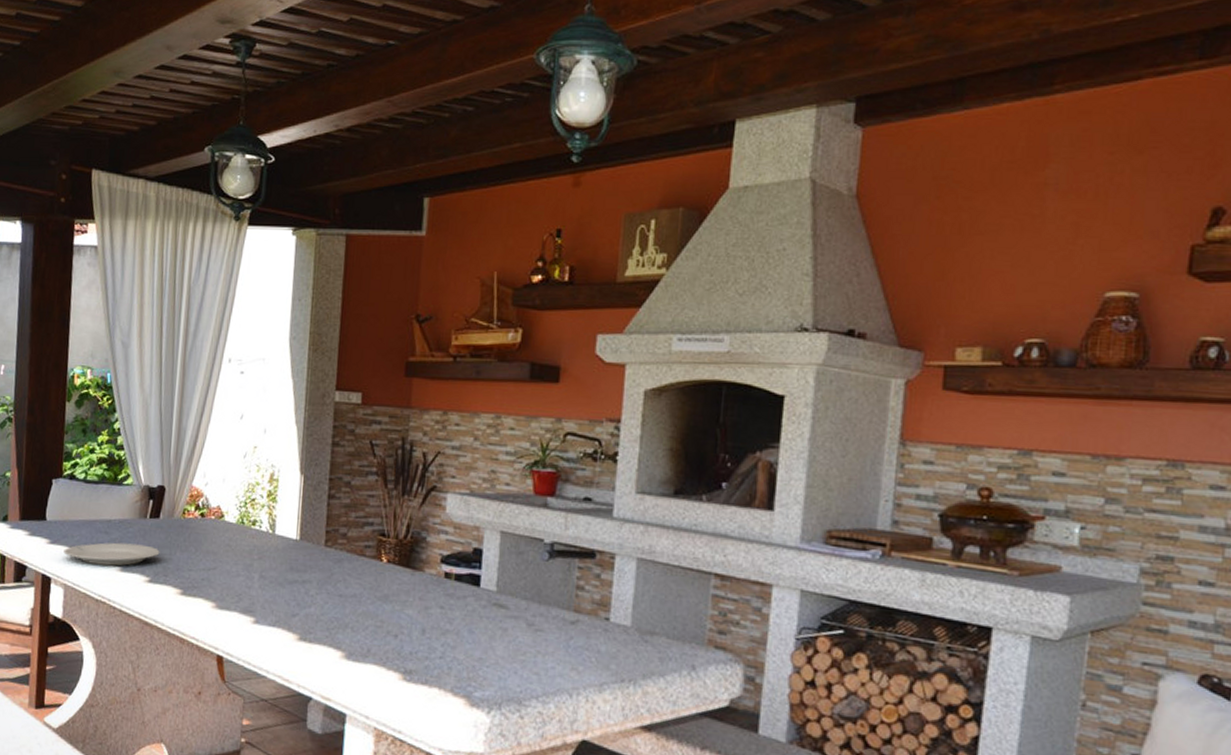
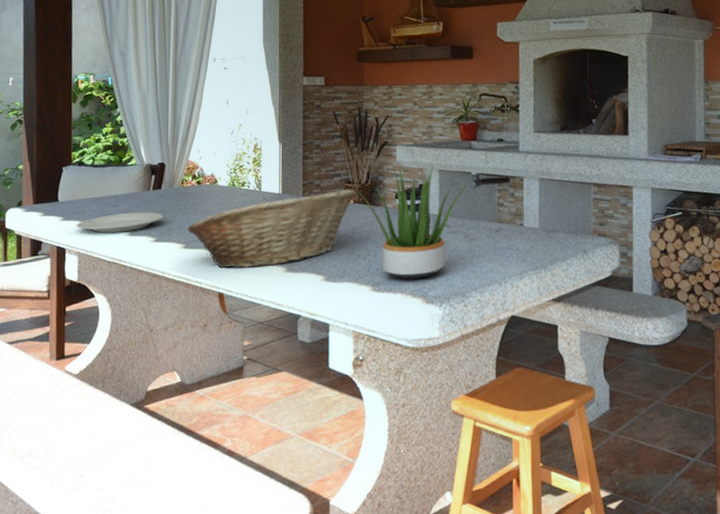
fruit basket: none [186,541,391,631] -> present [187,188,356,268]
potted plant: none [389,520,542,673] -> present [354,166,470,279]

